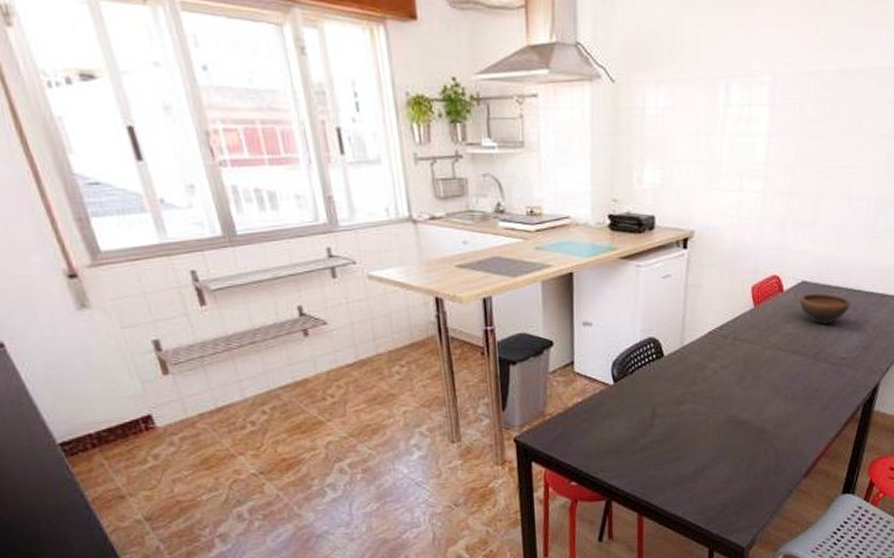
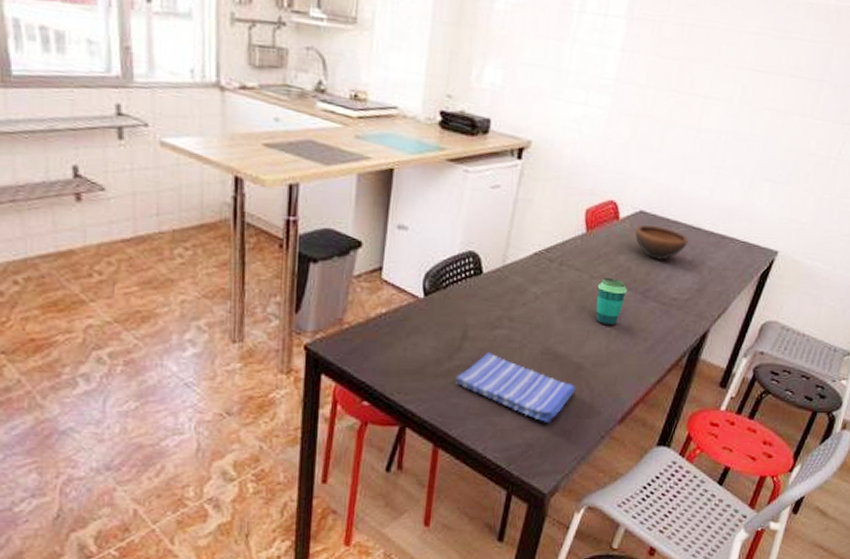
dish towel: none [651,426,761,485] -> present [455,352,576,424]
cup: none [770,346,798,390] -> present [595,278,627,326]

